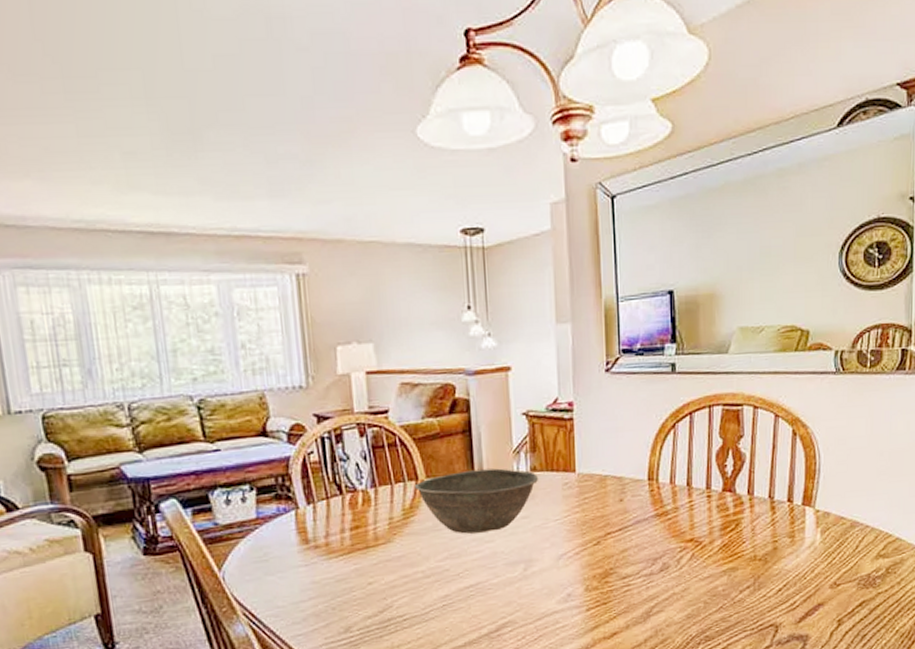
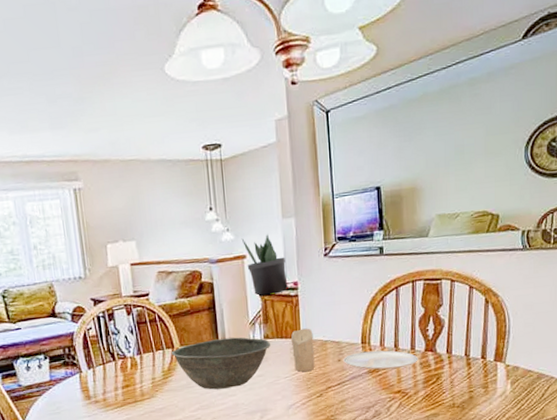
planter: none [505,341,561,418] -> present [241,233,288,296]
candle: none [563,459,592,514] -> present [290,328,315,372]
plate: none [626,489,715,513] -> present [343,350,418,370]

